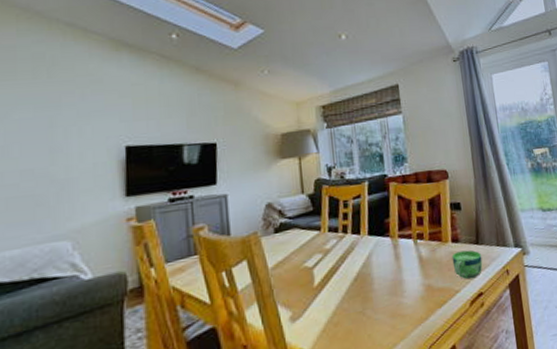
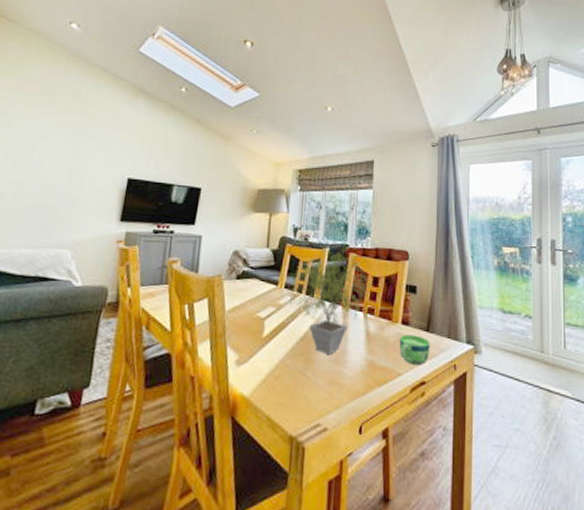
potted plant: none [331,174,417,289] -> present [287,244,372,355]

